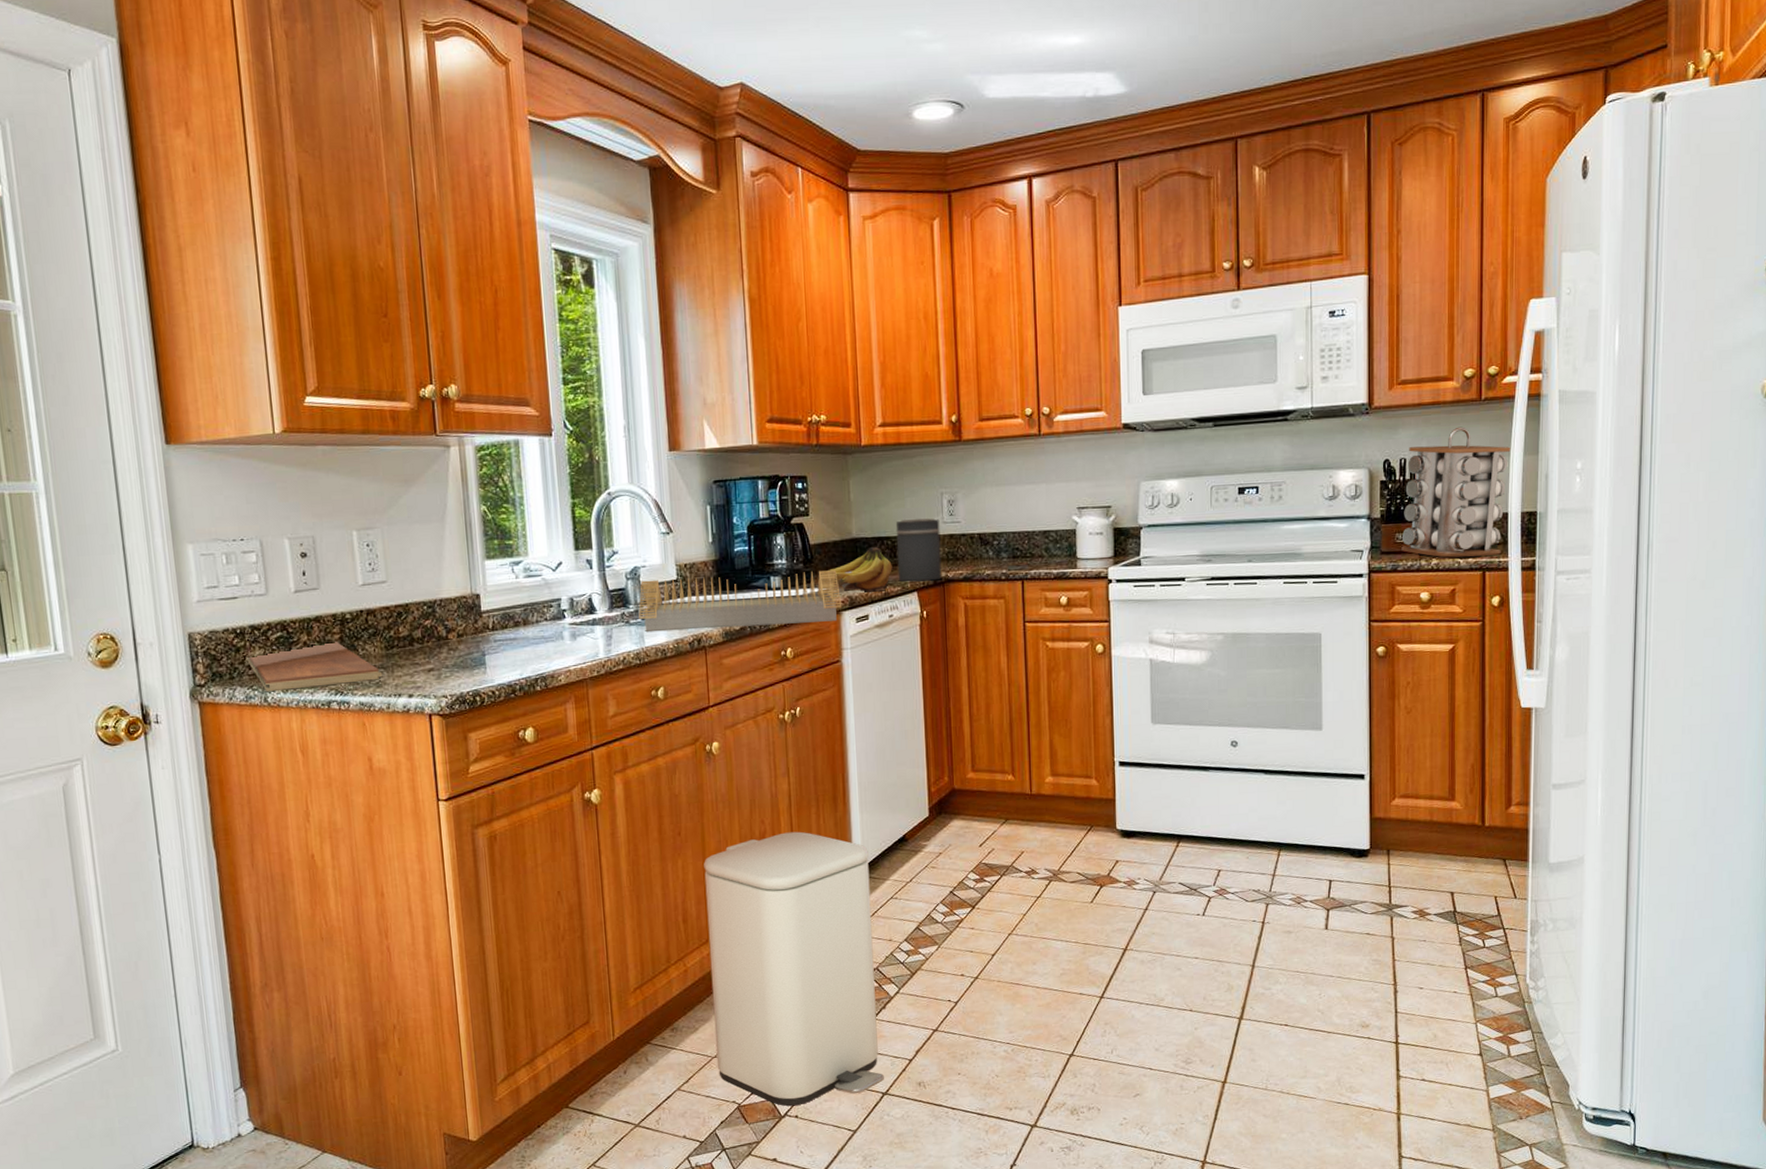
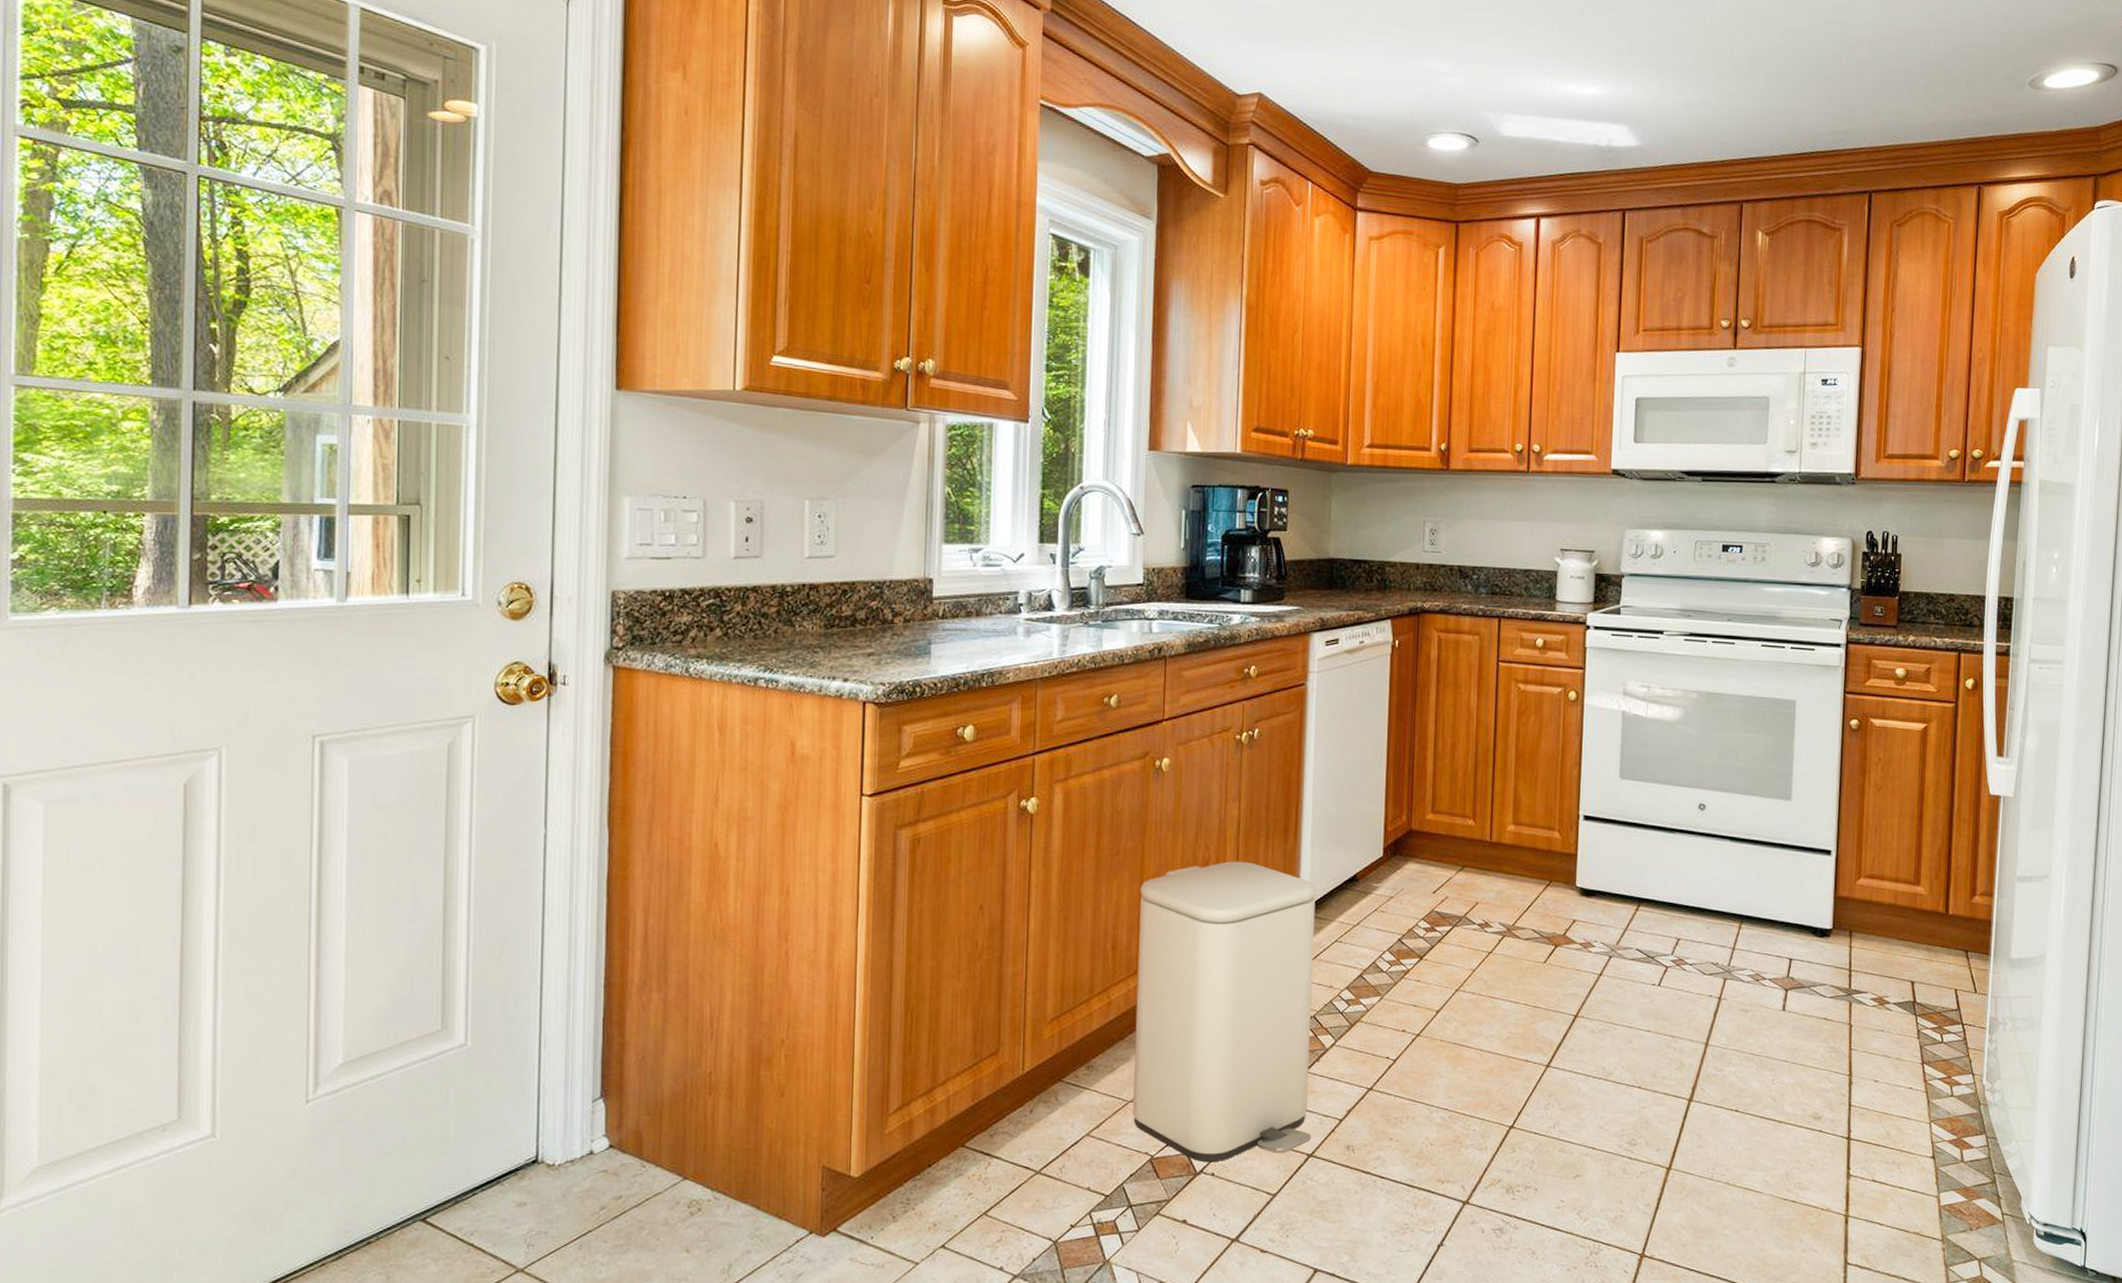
chopping board: present [245,640,383,692] -> none [671,614,818,663]
dish rack: present [638,570,842,632] -> none [1099,581,1313,642]
fruit: present [823,547,892,592] -> none [1296,569,1368,616]
cylinder: present [895,518,942,582] -> none [1372,543,1420,610]
spice rack: present [1401,426,1511,560] -> none [1879,506,1991,639]

